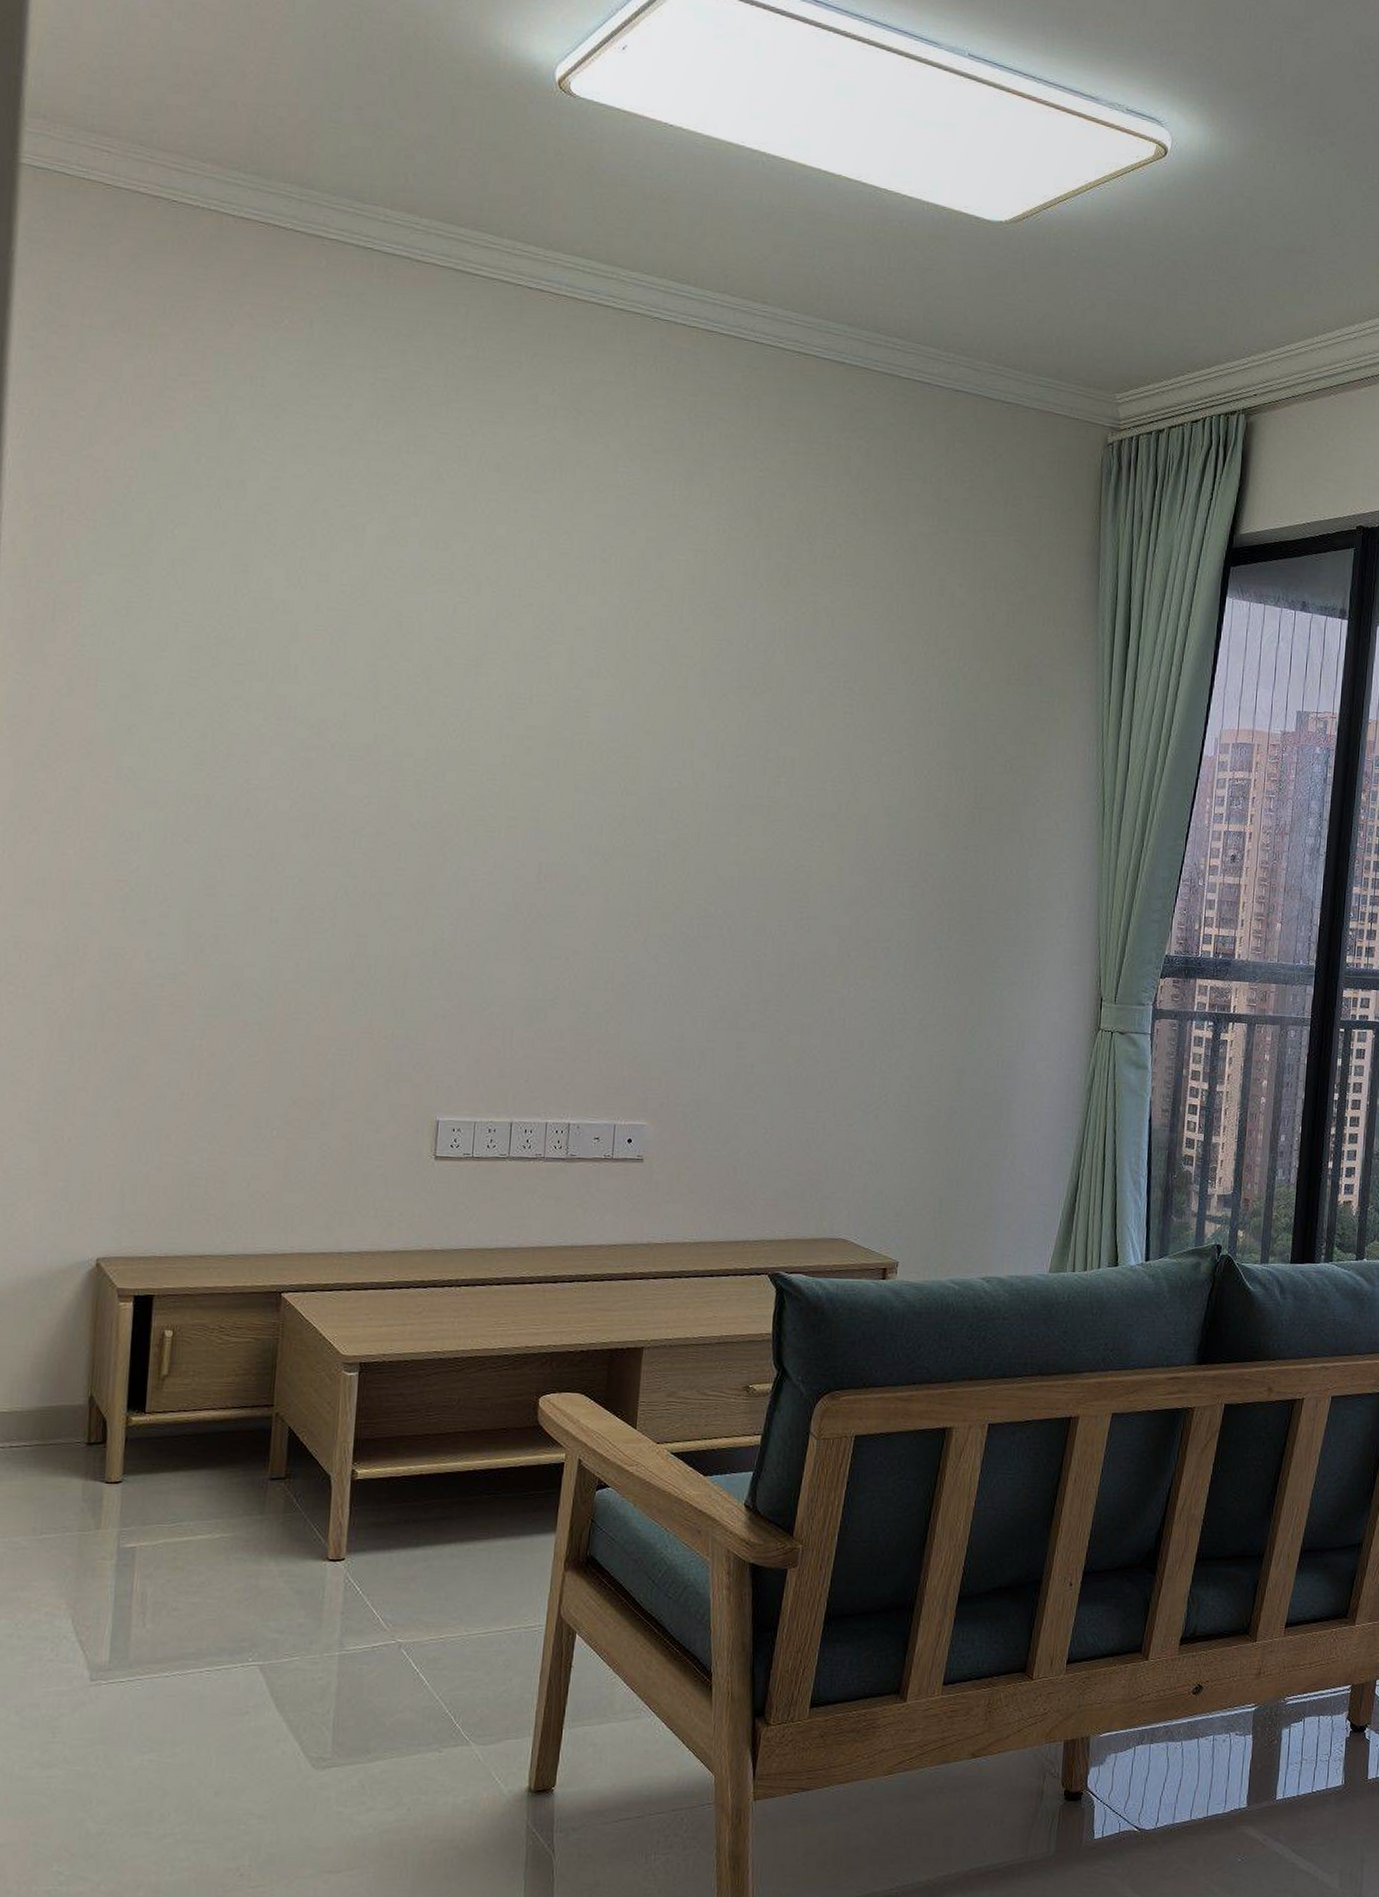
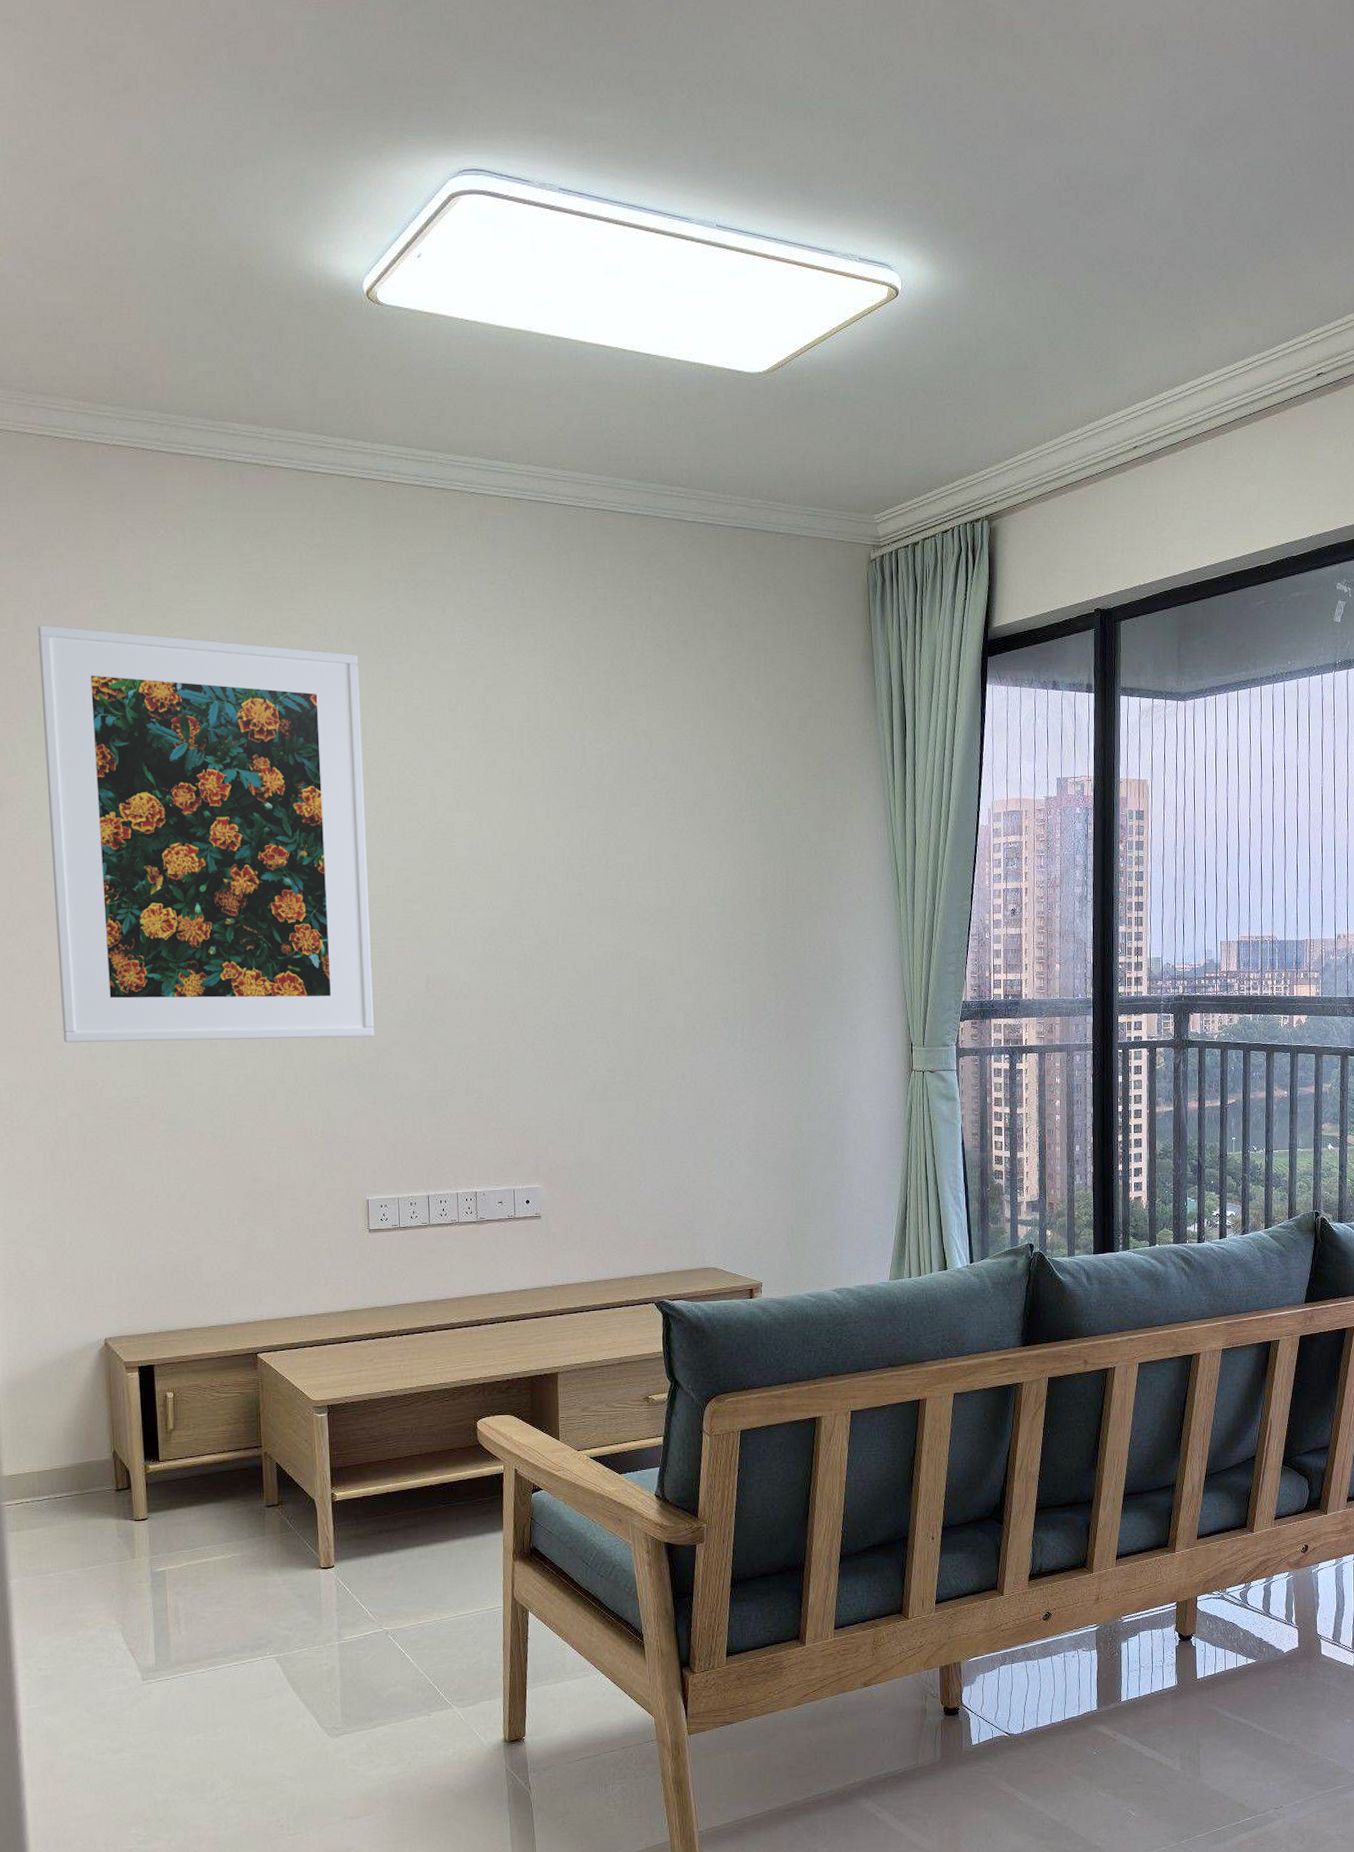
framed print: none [92,412,501,929] -> present [38,625,375,1043]

